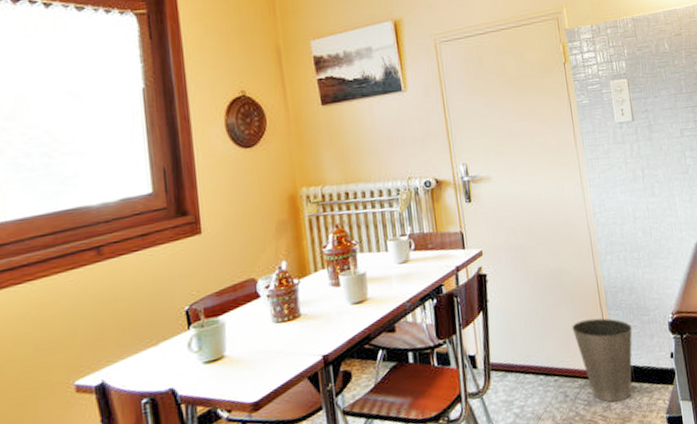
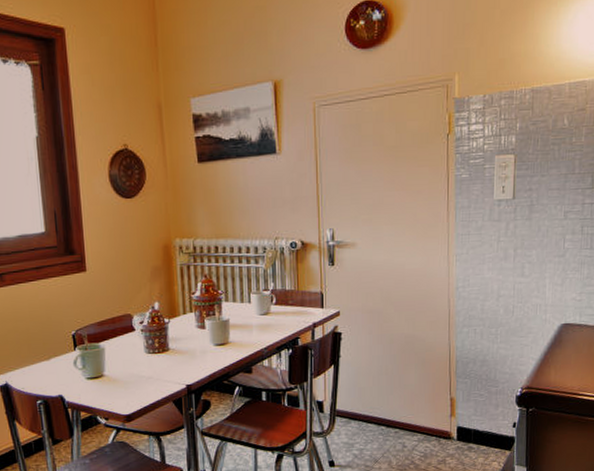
waste basket: present [572,318,632,403] -> none [418,383,478,458]

